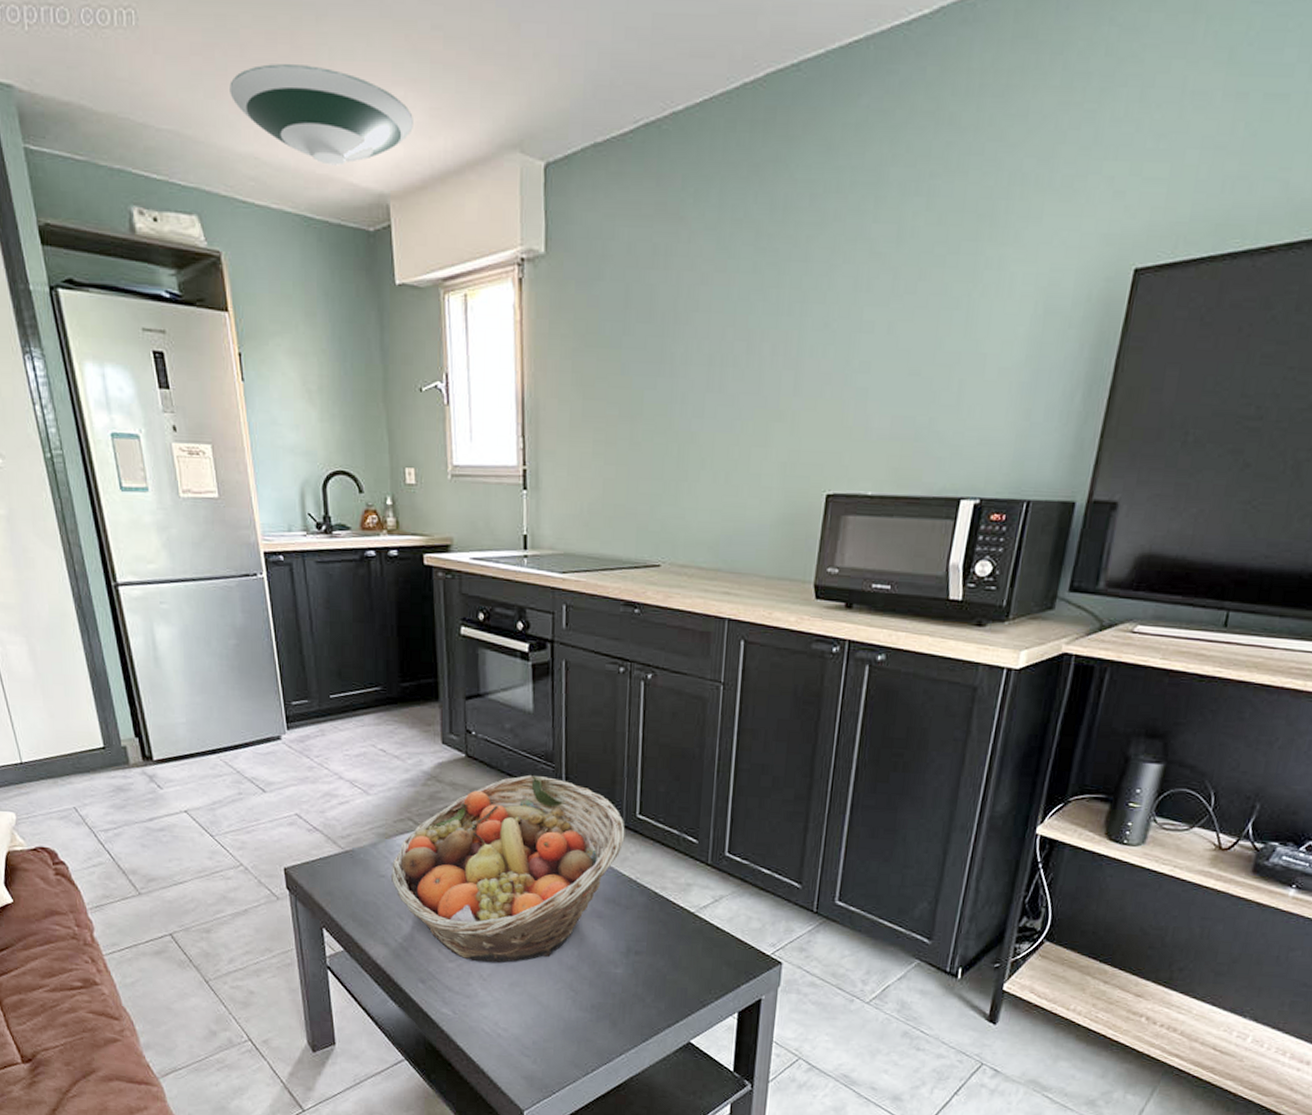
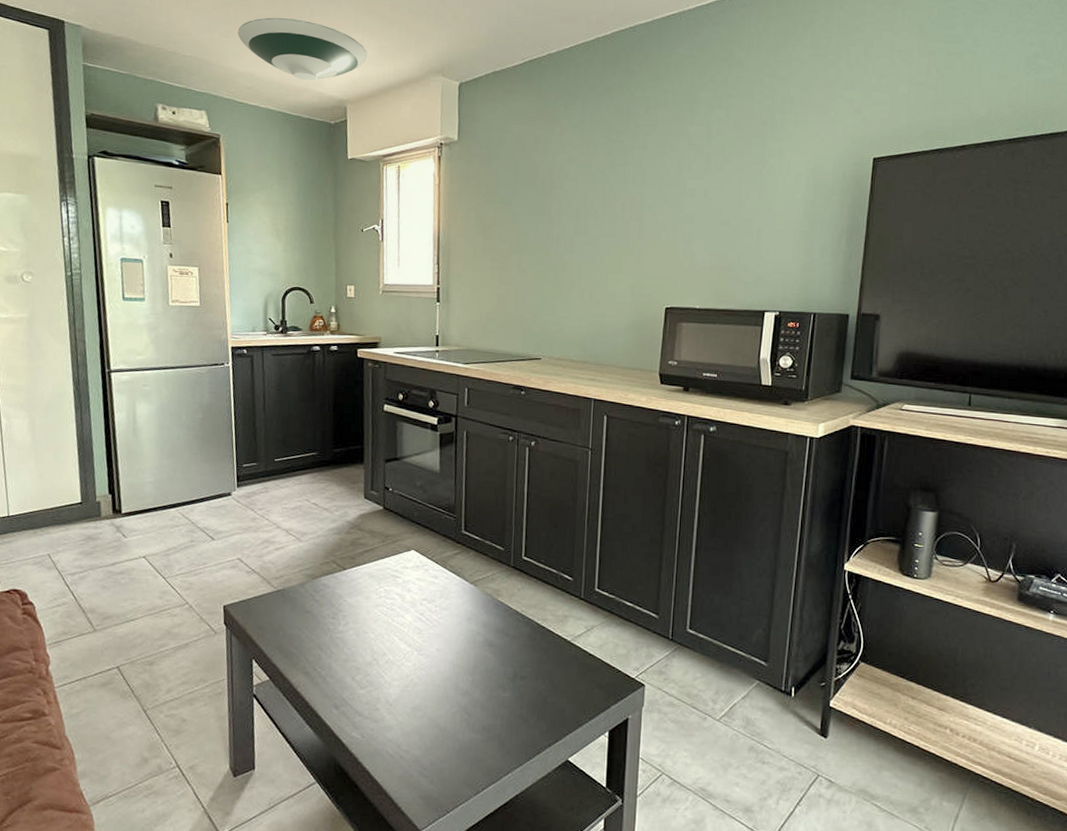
fruit basket: present [390,774,625,963] -> none [314,523,513,689]

